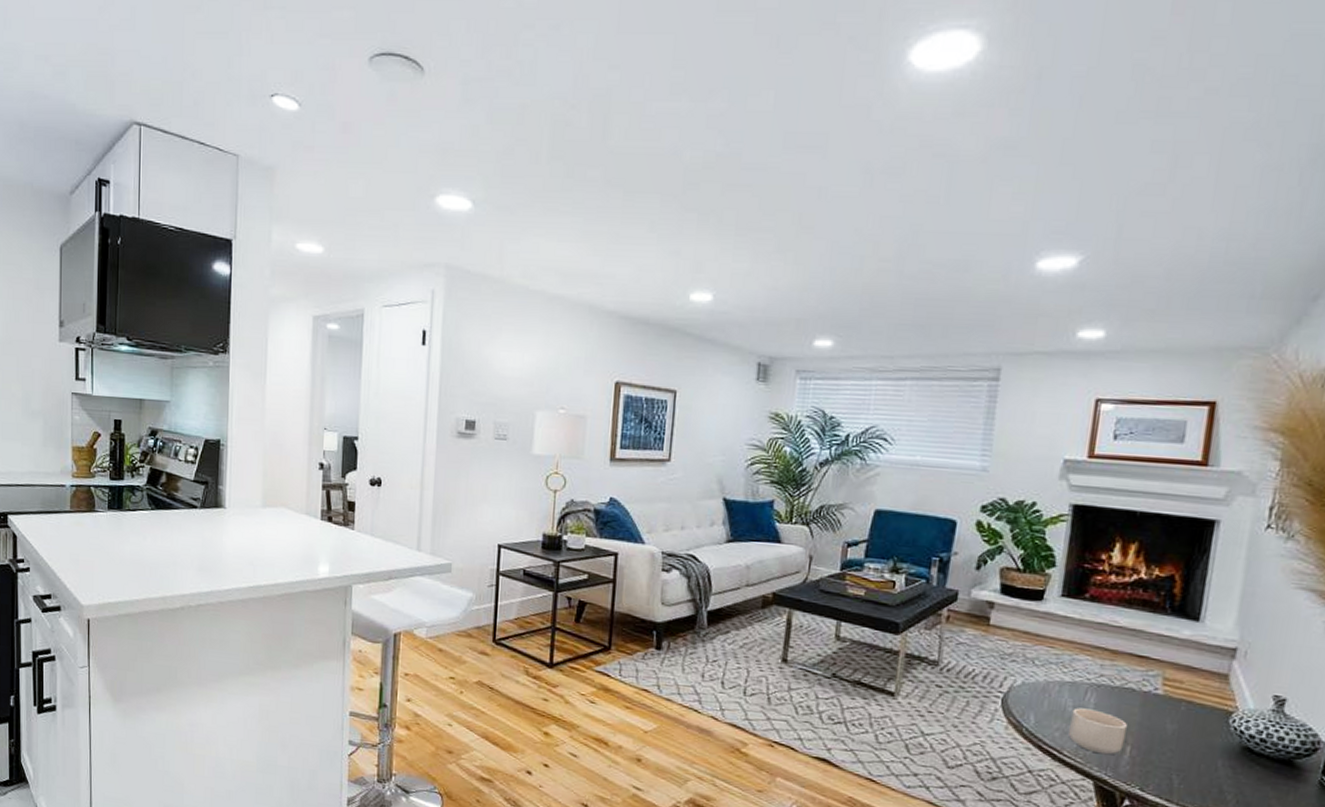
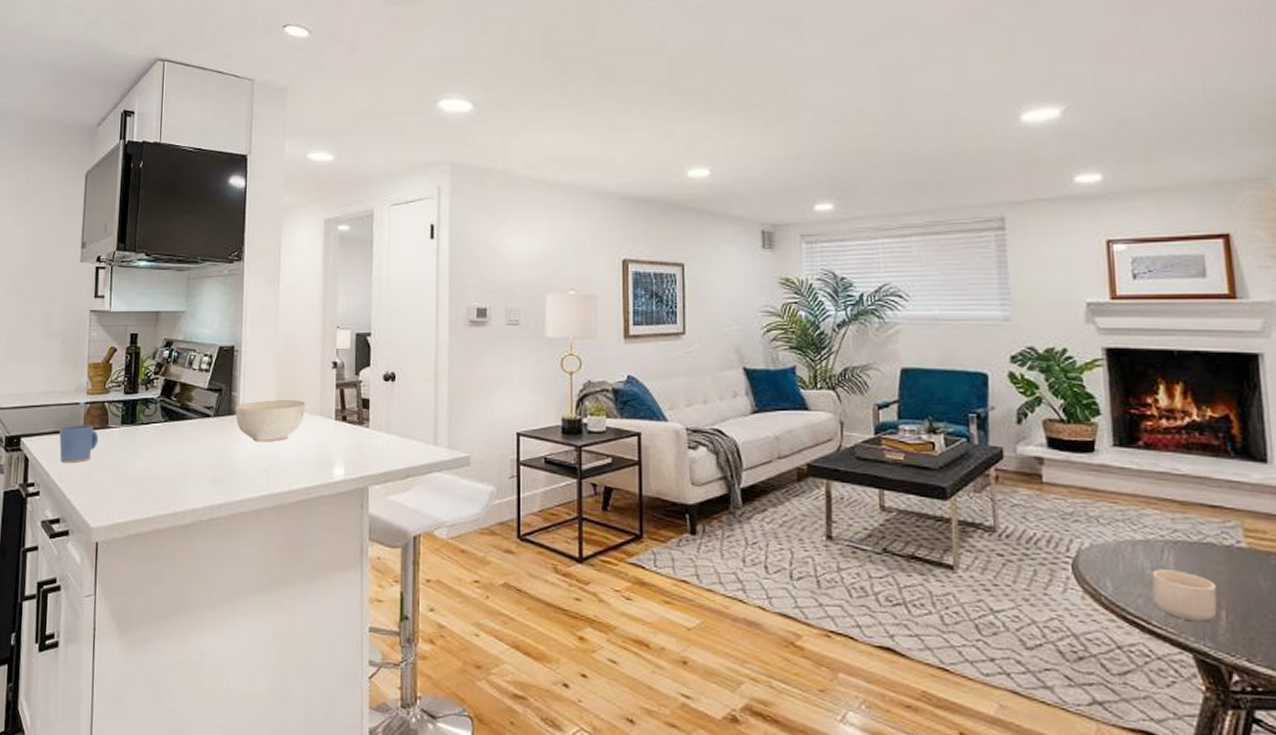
mug: none [46,506,86,544] -> present [59,424,99,464]
bowl: none [221,496,292,537] -> present [235,400,306,442]

